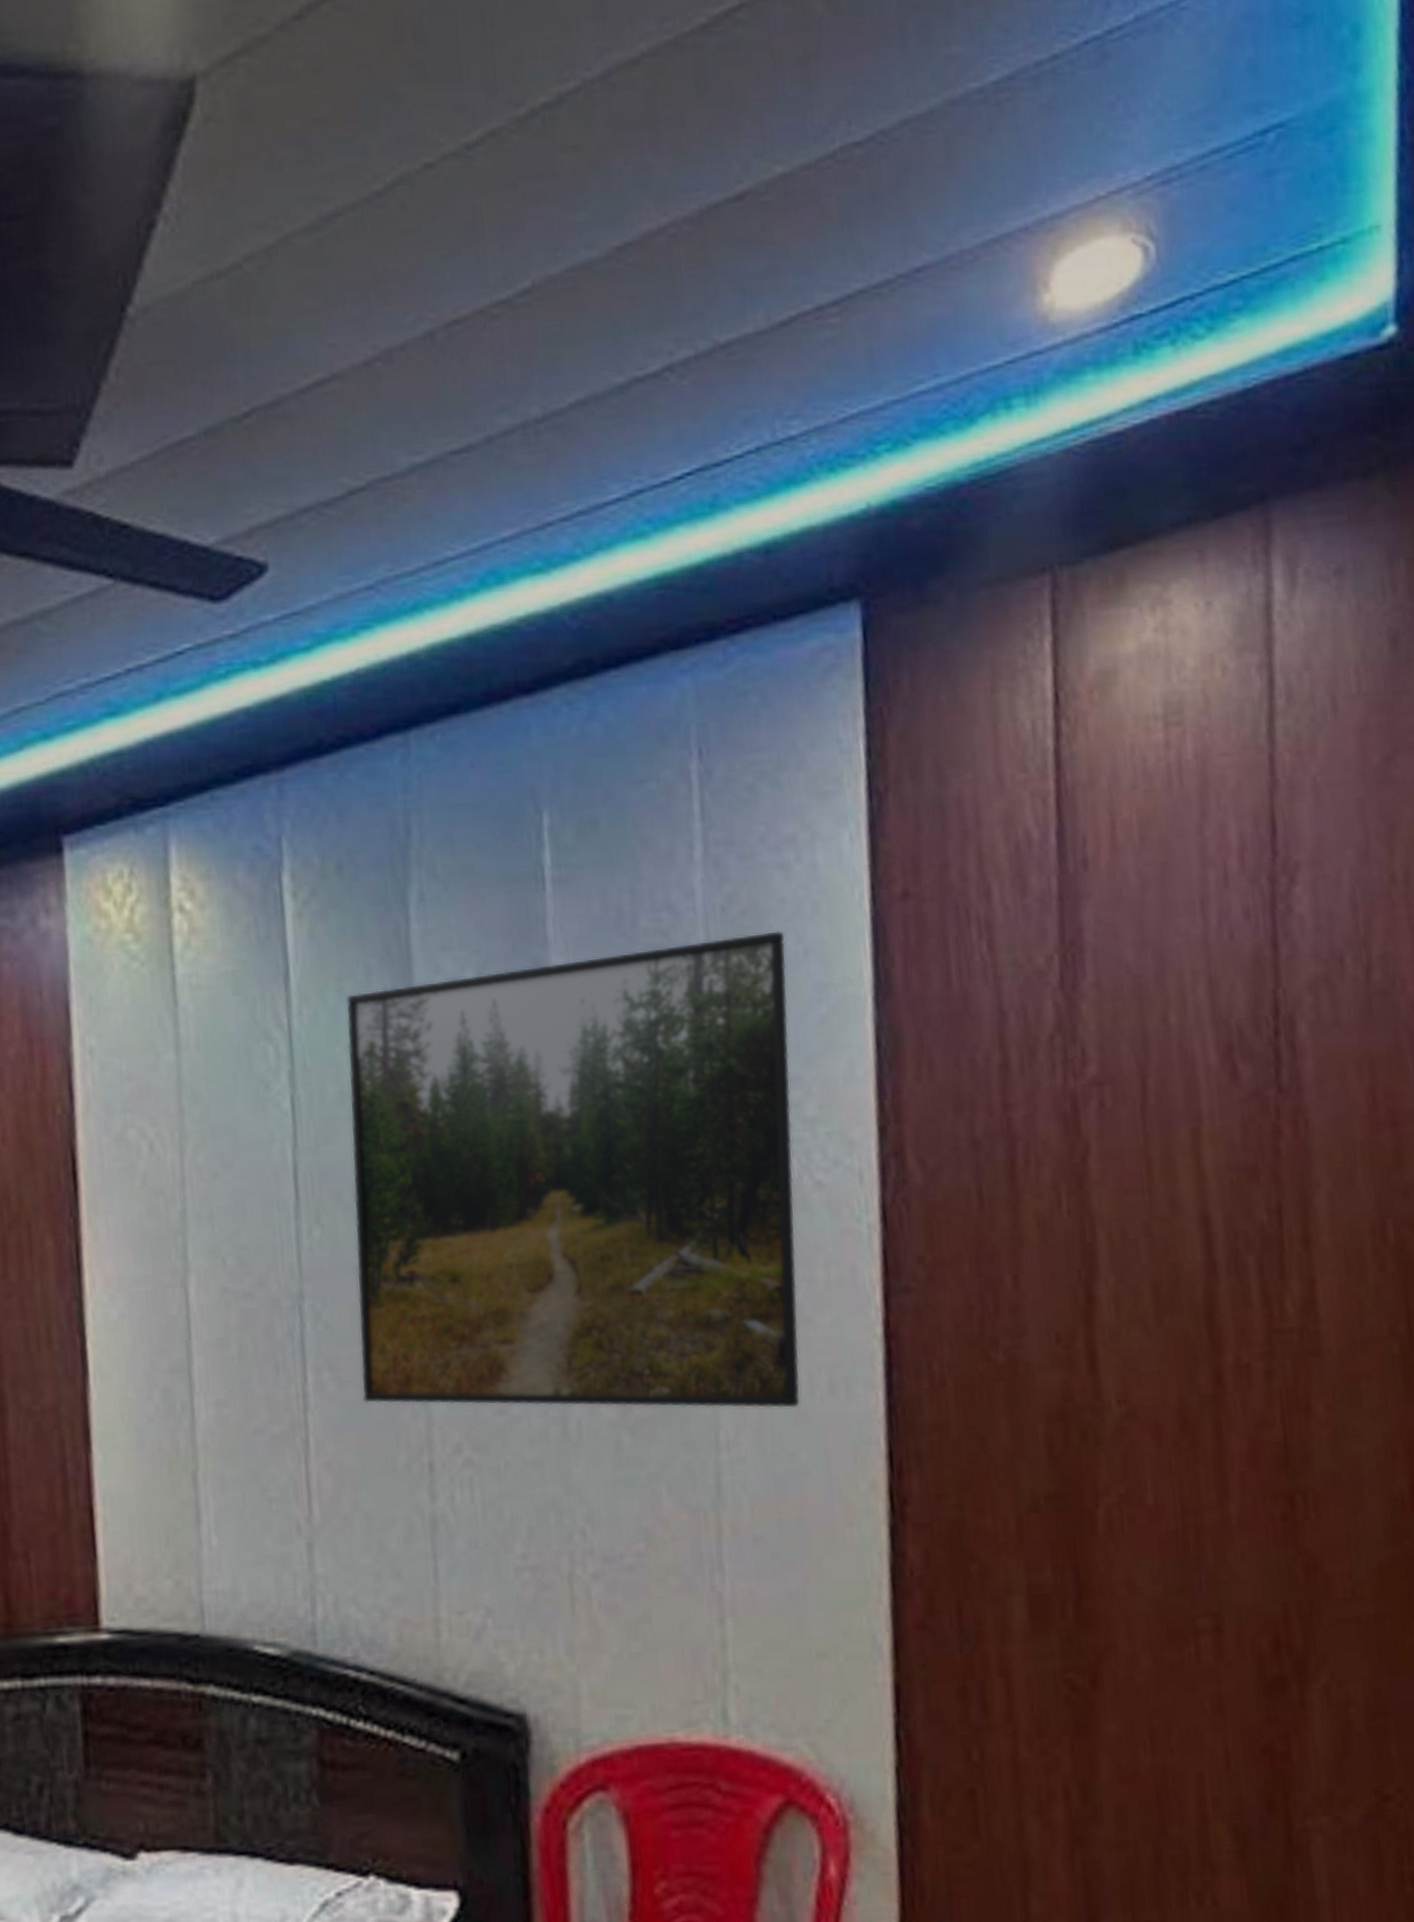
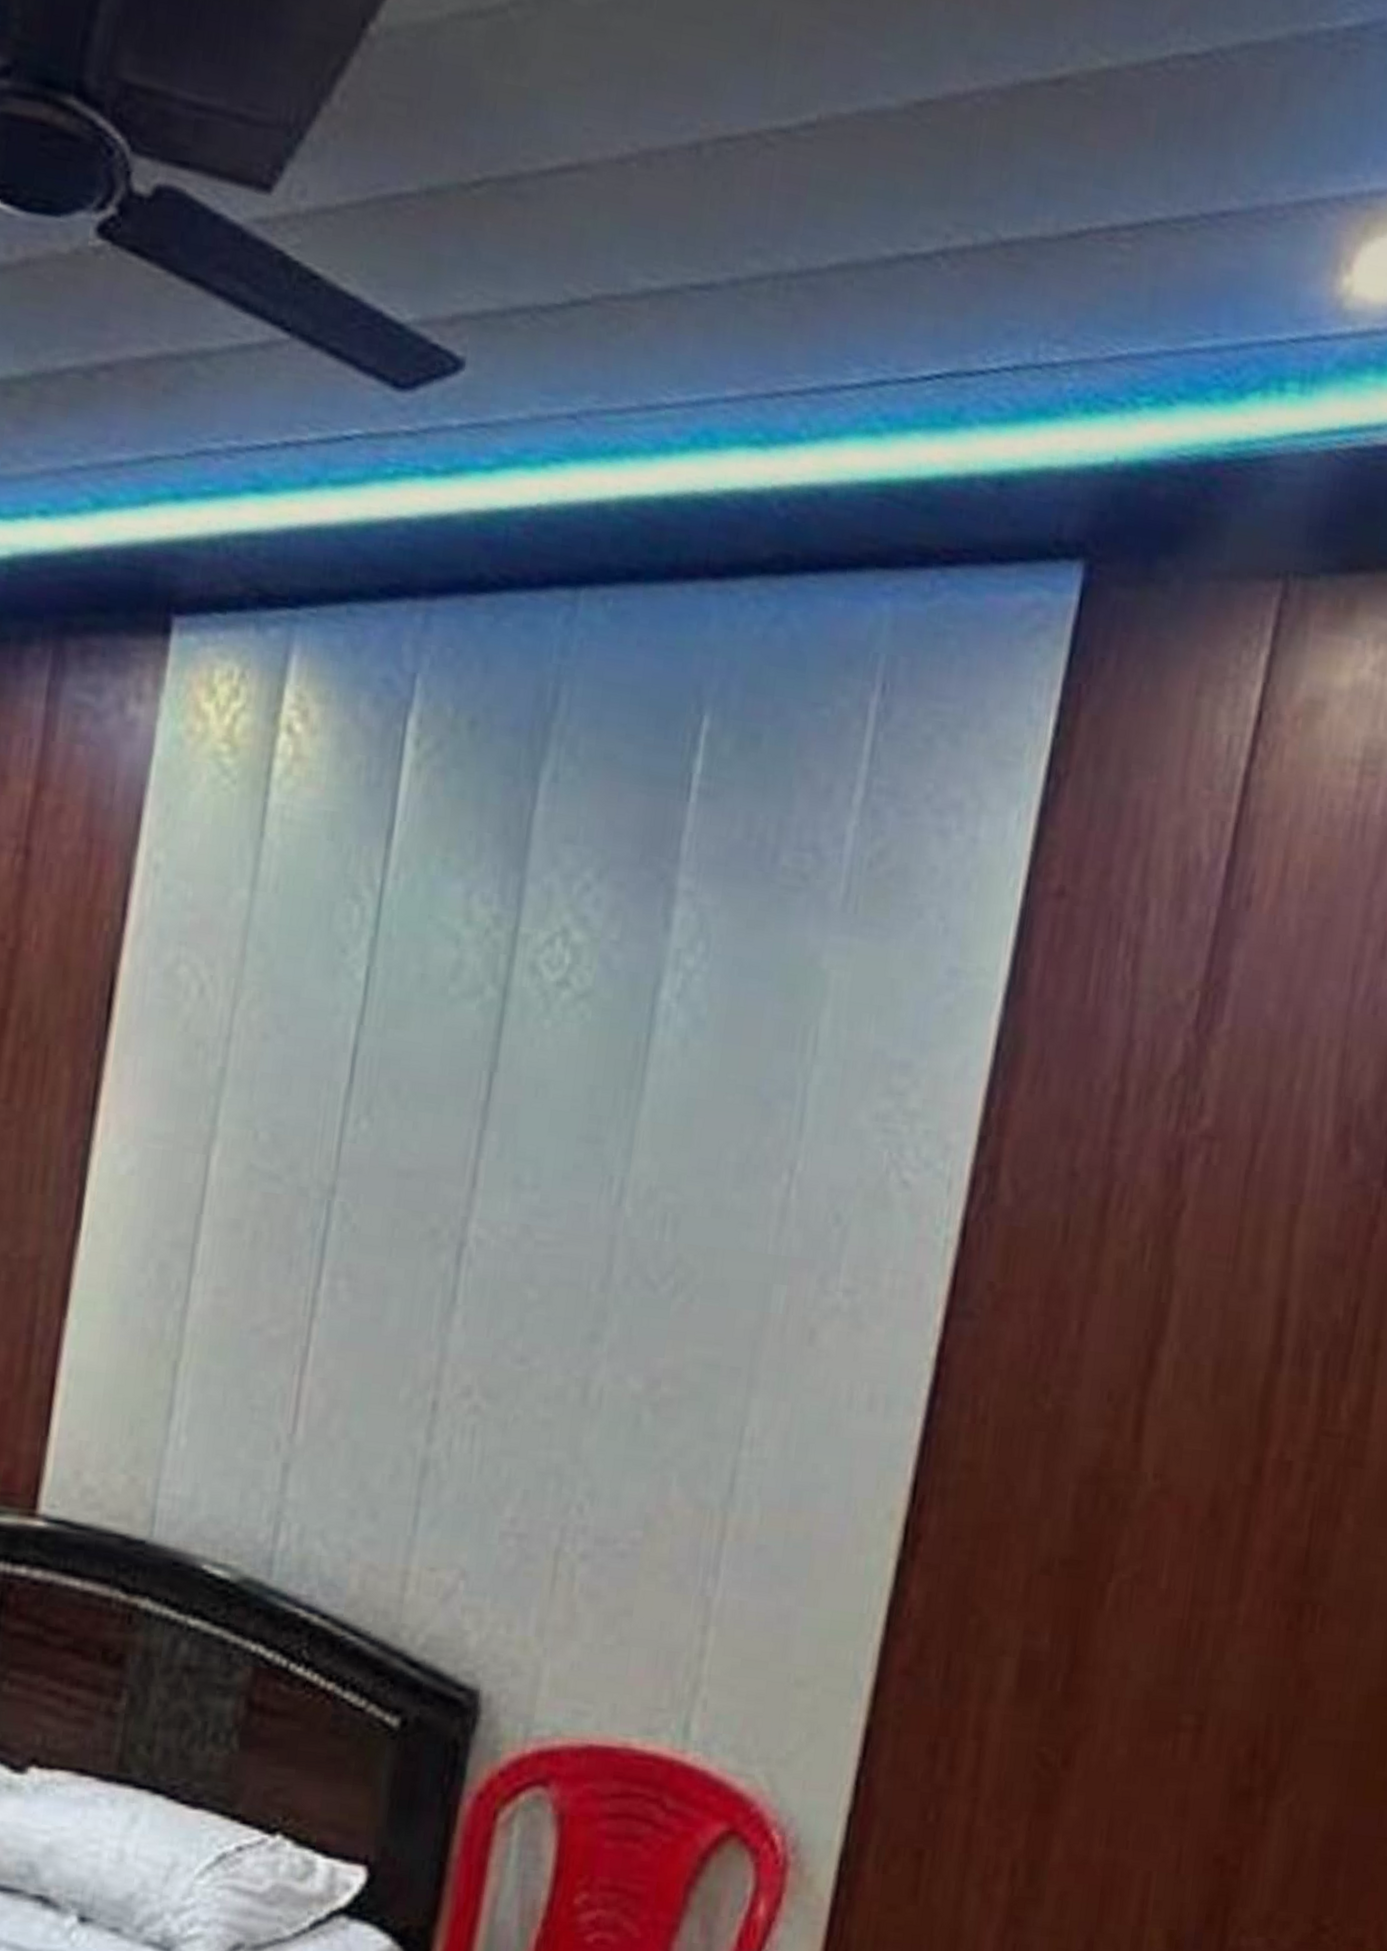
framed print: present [346,930,801,1409] -> none [376,867,929,1418]

